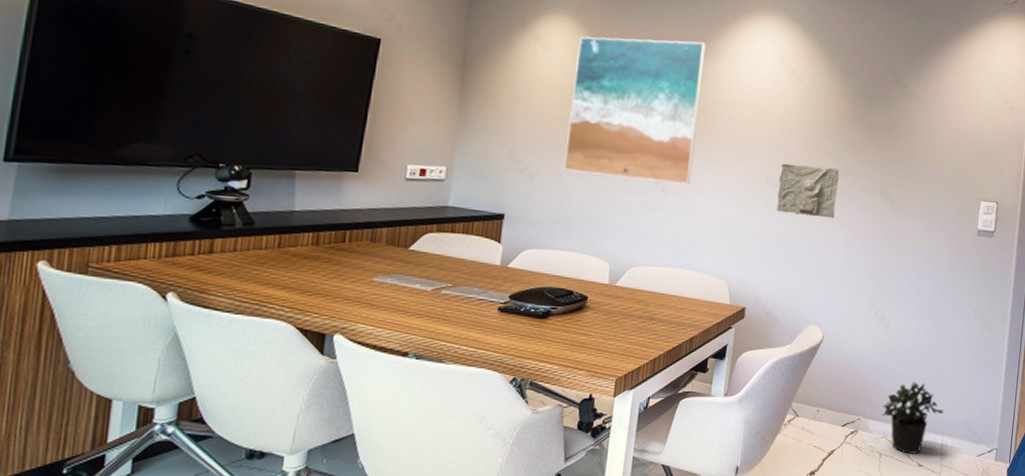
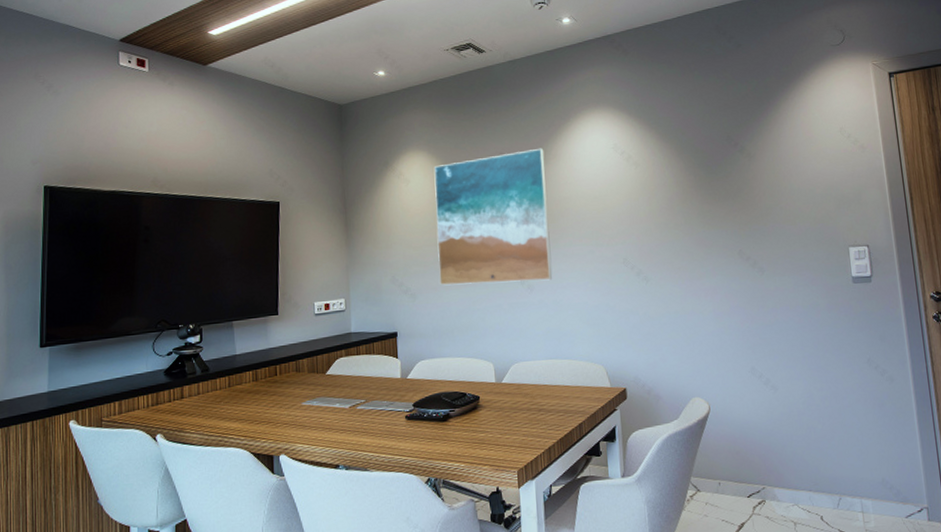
relief sculpture: present [776,163,840,219] -> none [634,241,697,293]
potted plant: present [882,381,944,455] -> none [787,443,856,522]

